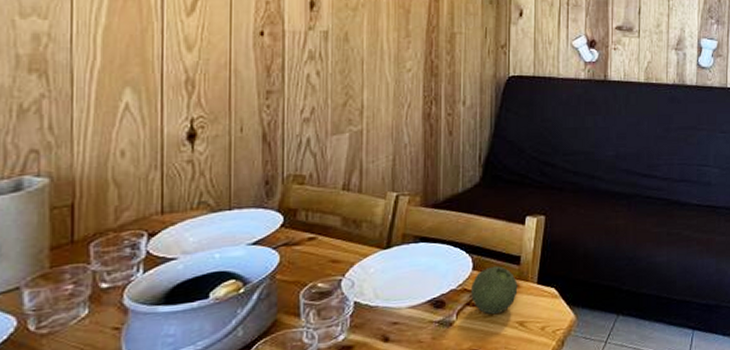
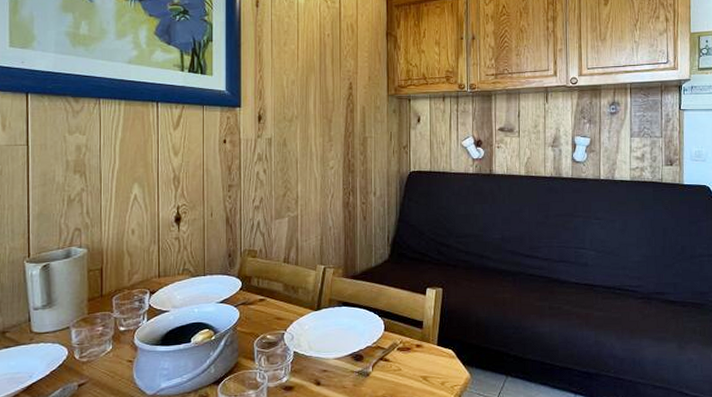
fruit: present [471,266,518,315] -> none [383,328,421,369]

